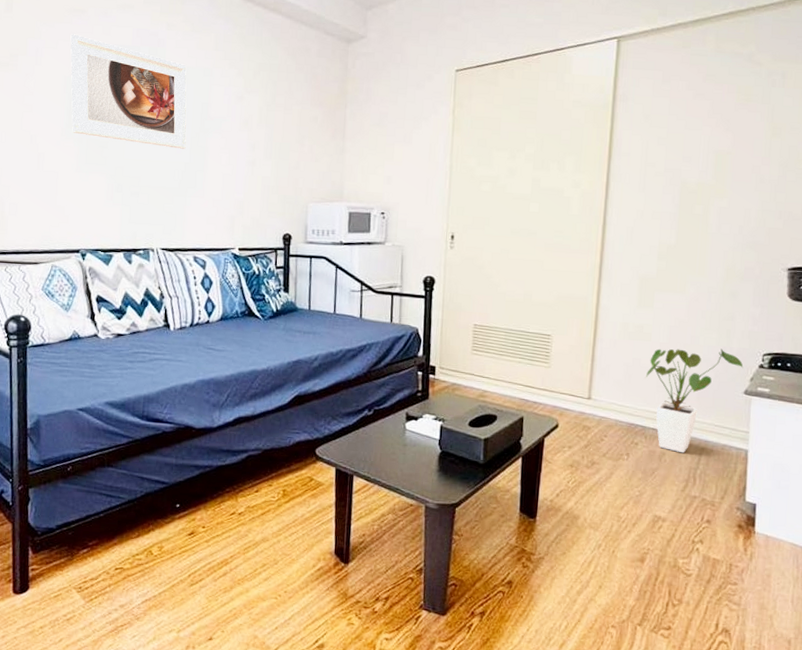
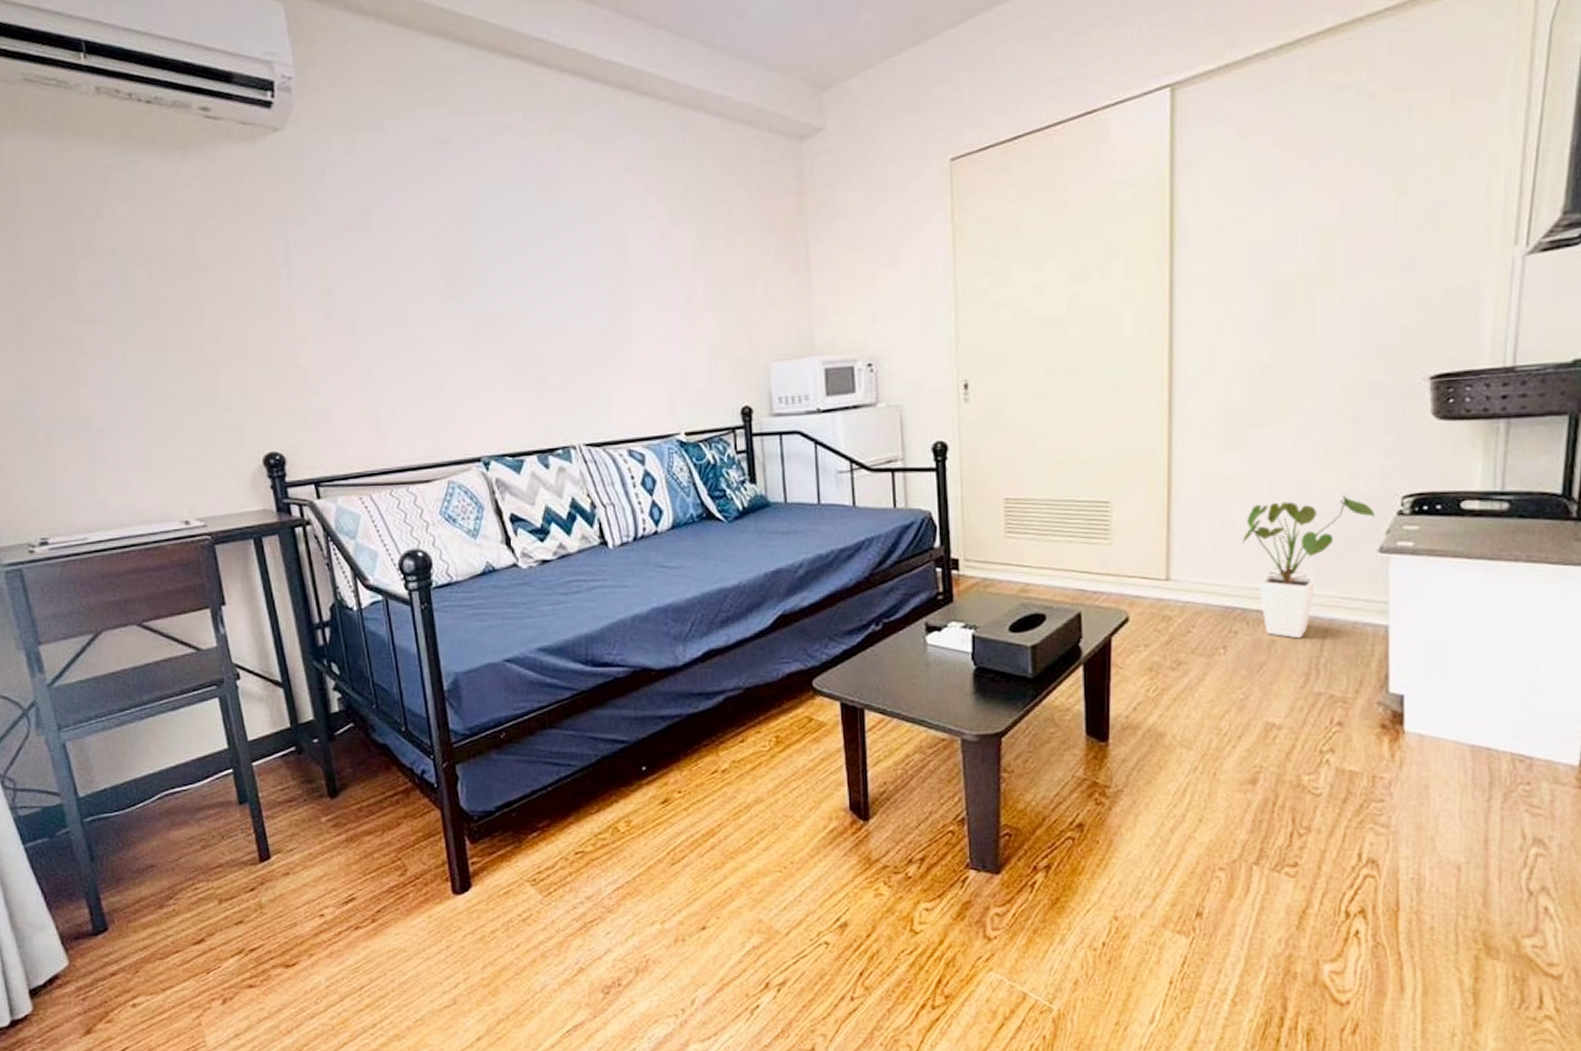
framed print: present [70,34,187,149] -> none [434,174,601,311]

